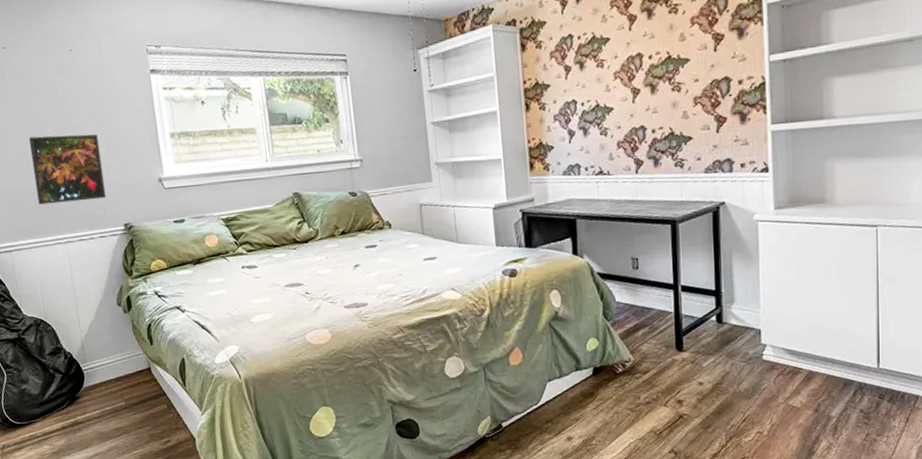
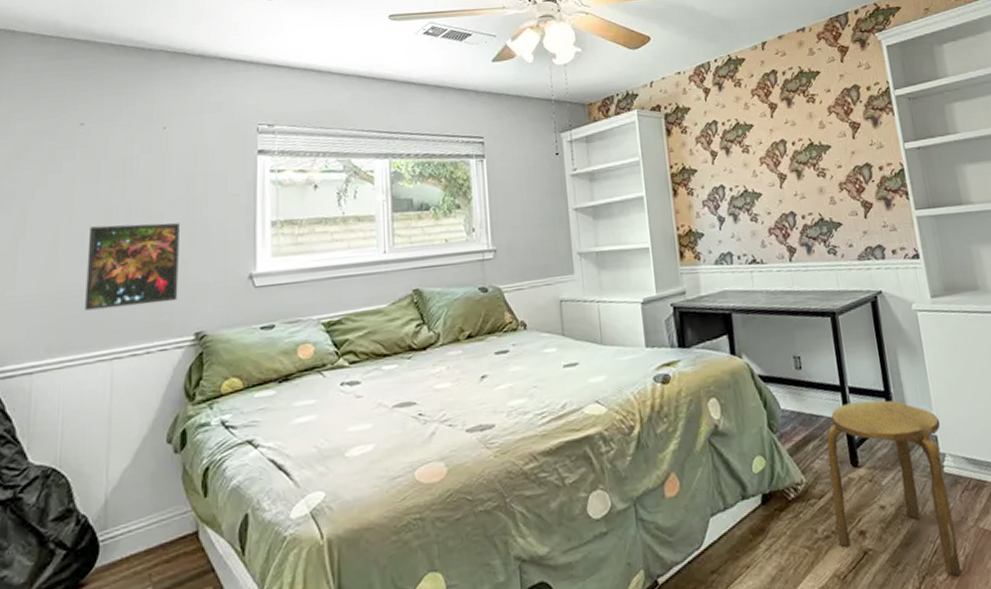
stool: none [655,297,766,439] -> present [826,400,962,576]

